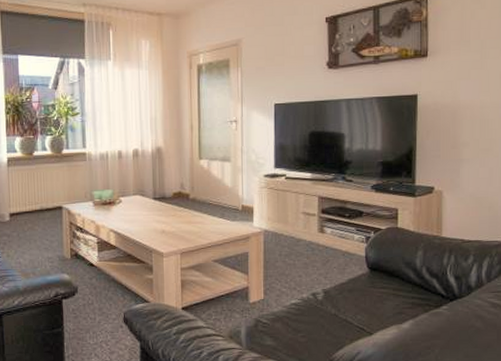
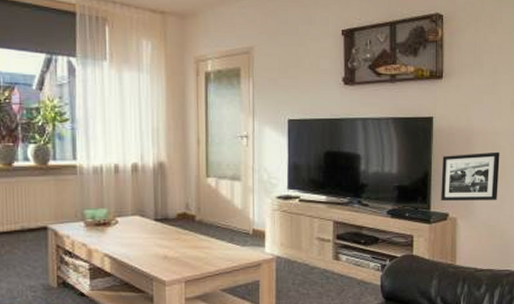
picture frame: none [426,125,488,174] -> present [441,151,500,200]

